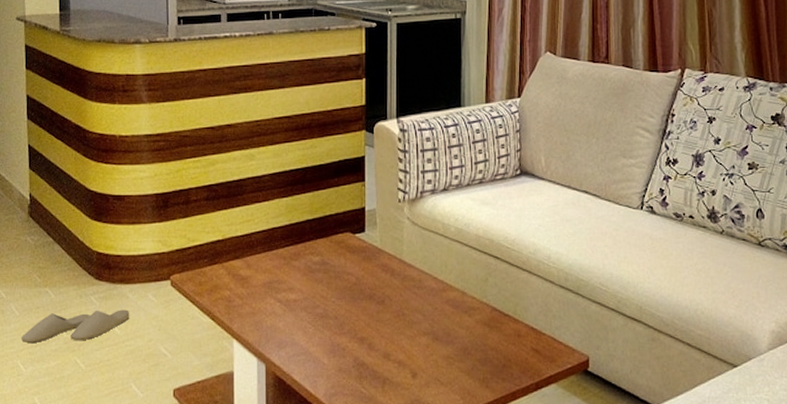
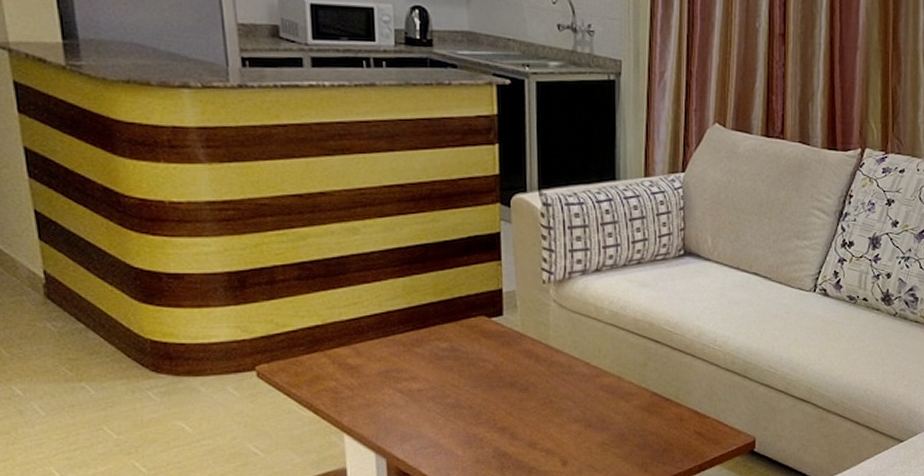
slippers: present [21,309,130,342] -> none [52,405,204,446]

